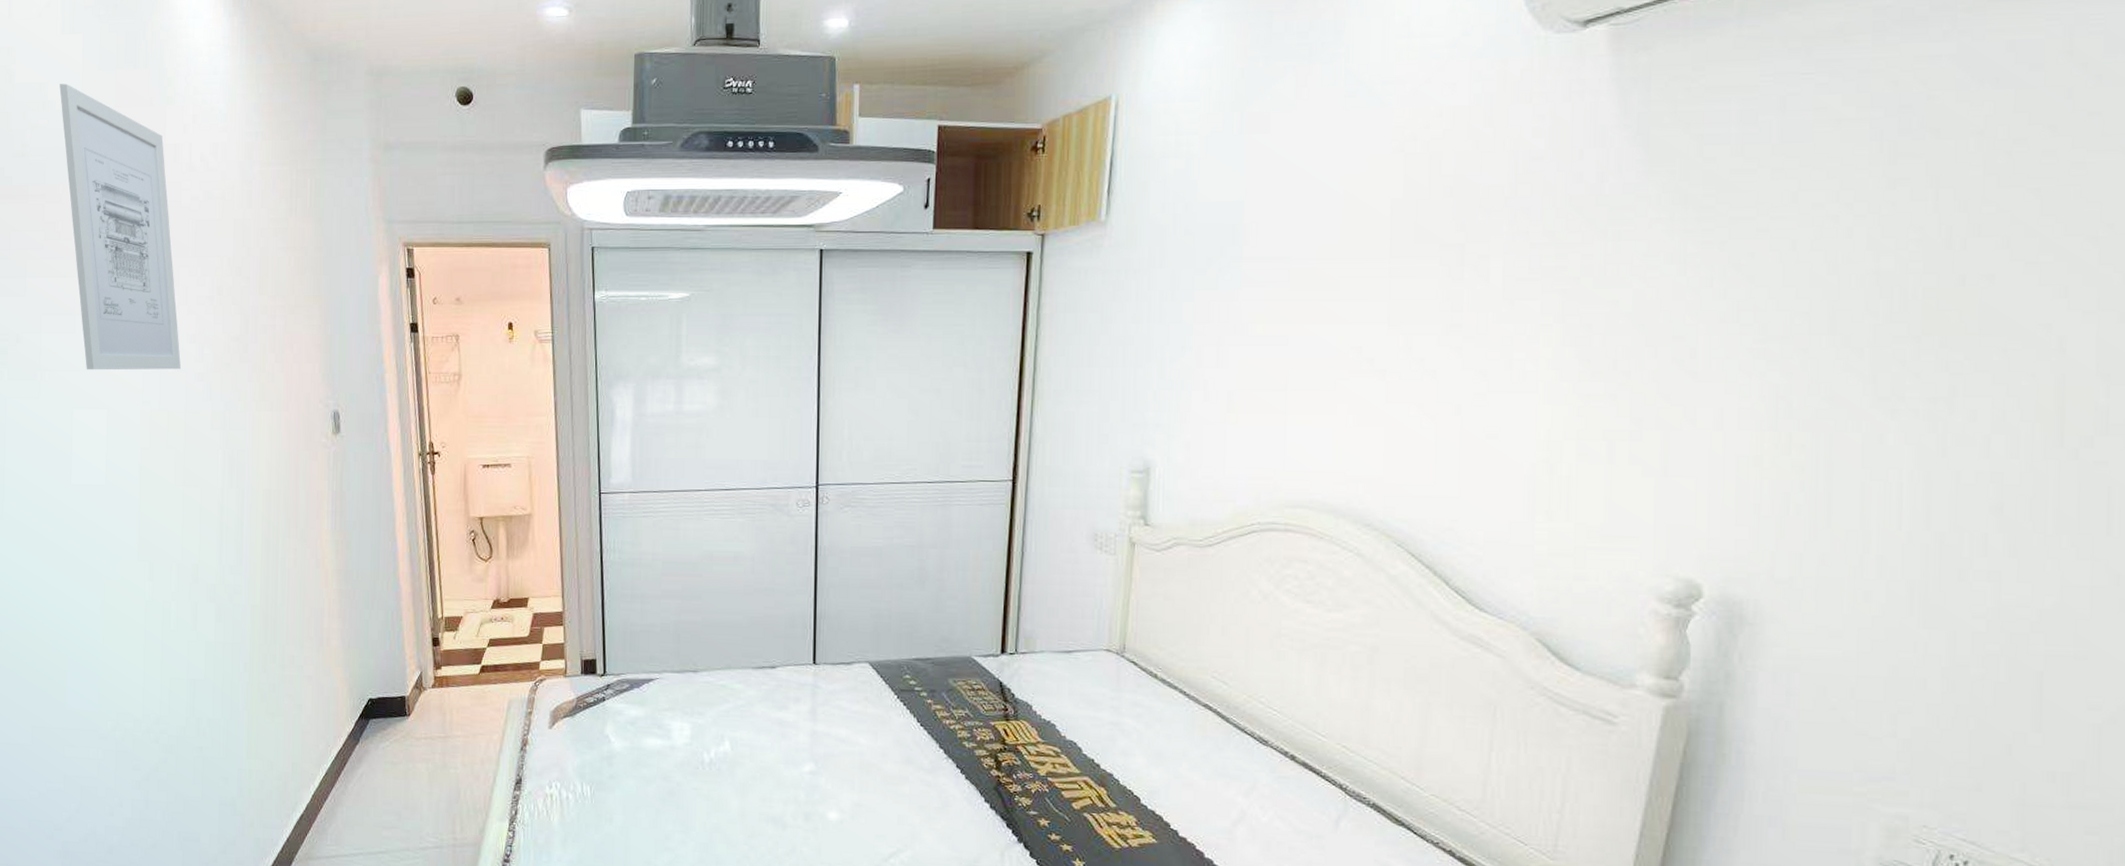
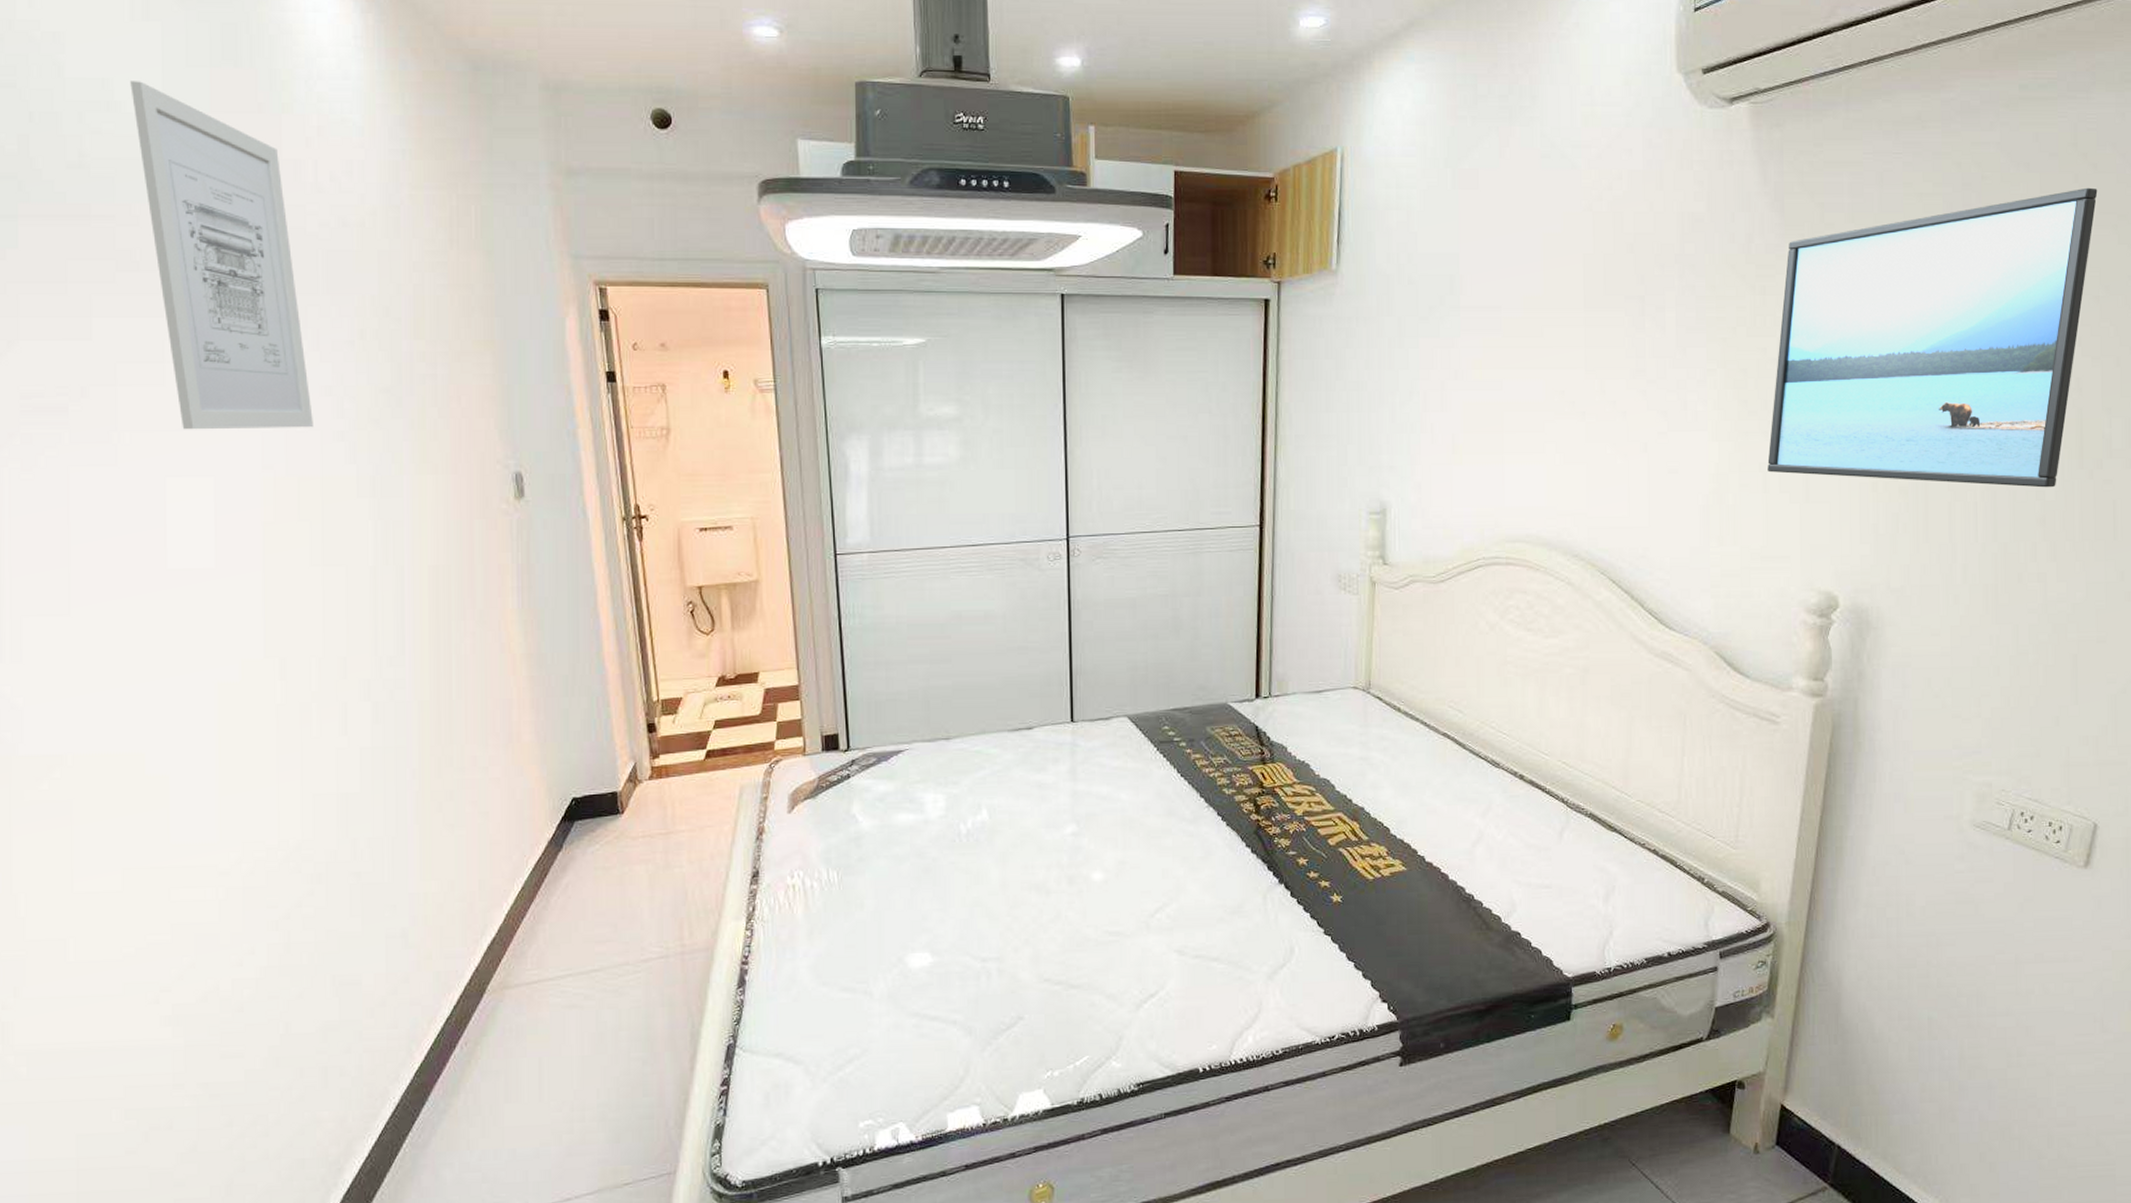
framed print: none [1614,104,2102,469] -> present [1767,187,2098,488]

